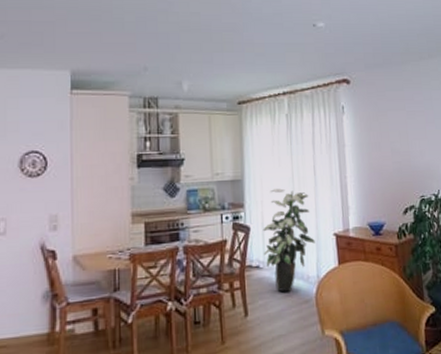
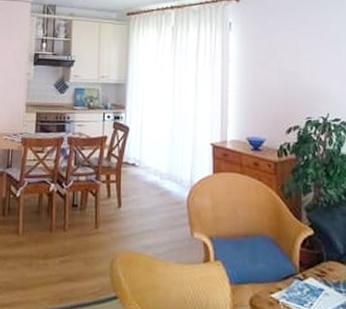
indoor plant: present [263,188,315,292] -> none [141,95,191,192]

